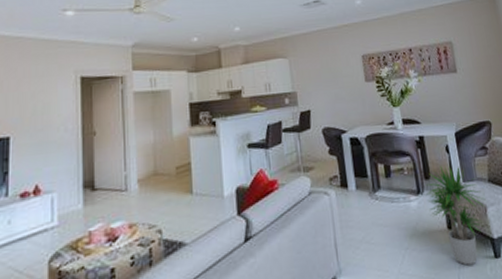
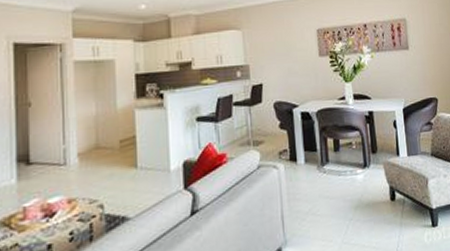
potted plant: present [425,165,486,266] -> none [371,139,428,234]

